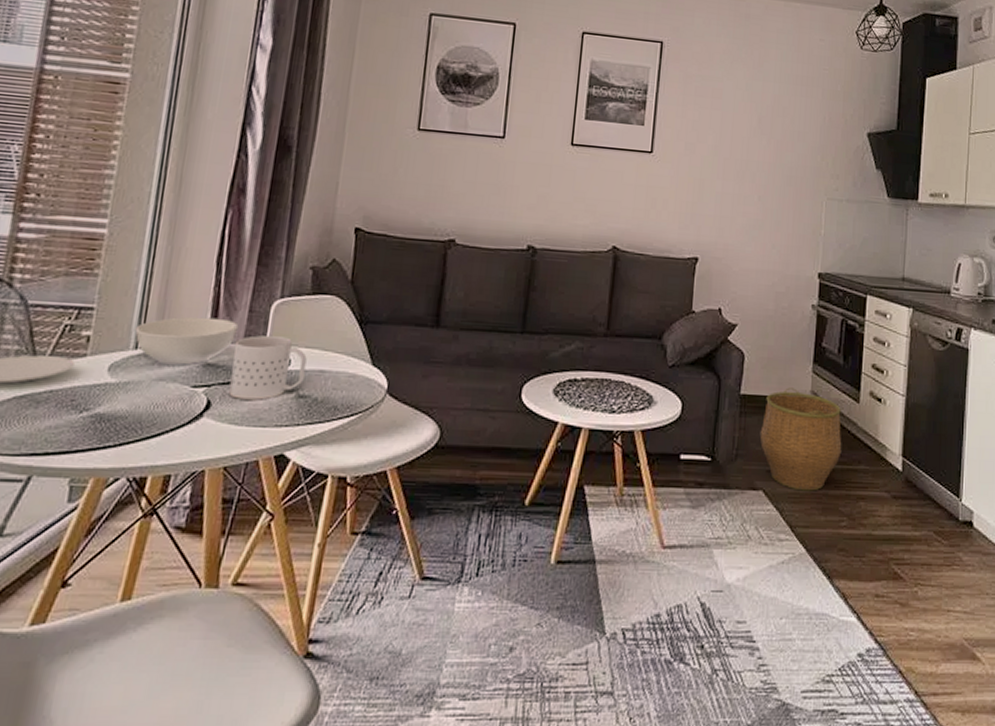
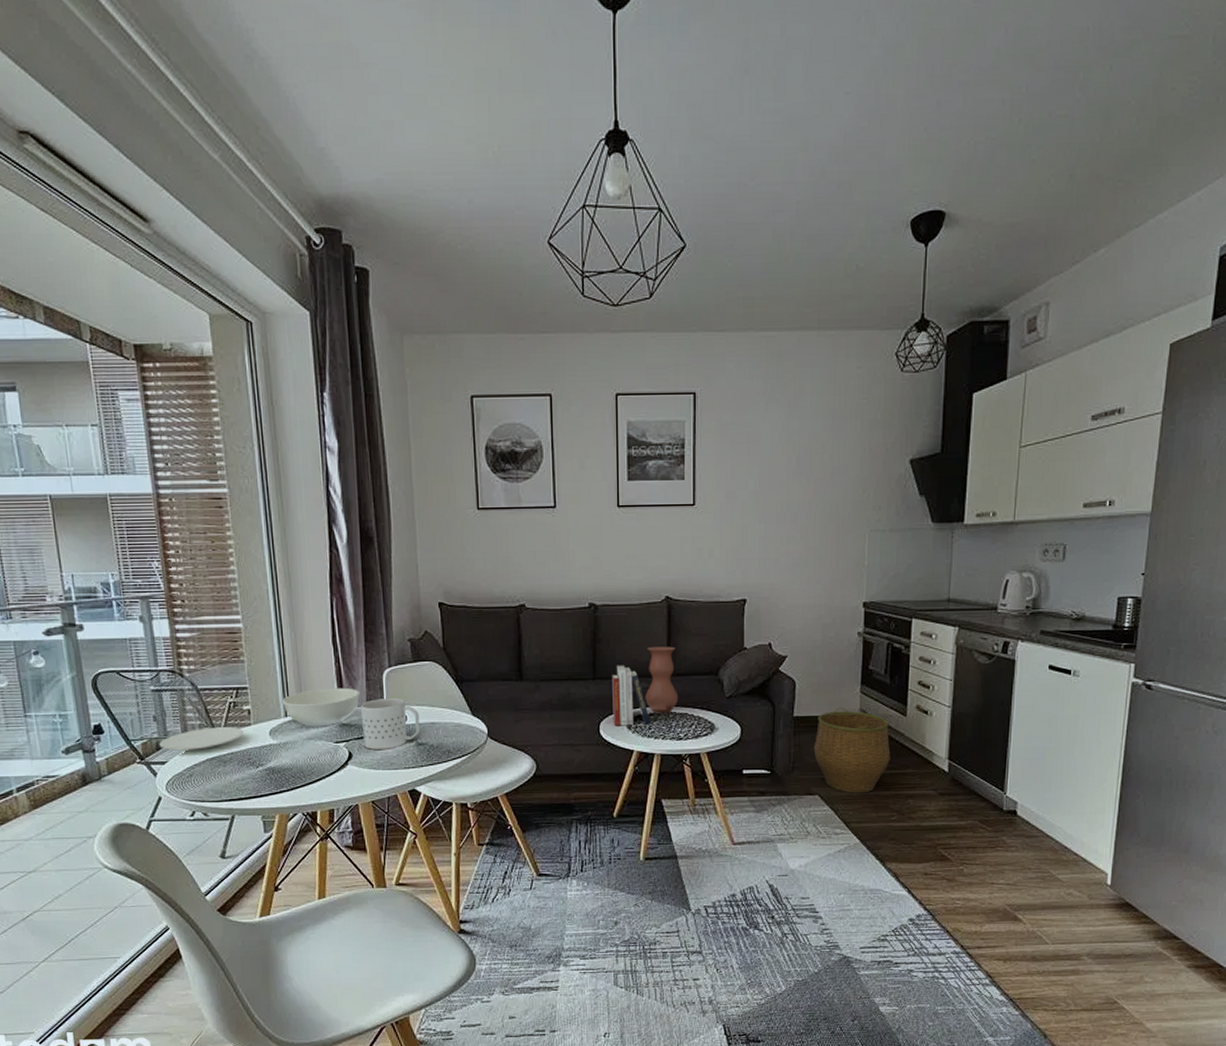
books: none [538,318,582,393] -> present [612,665,651,726]
vase: none [578,300,618,380] -> present [645,646,679,714]

